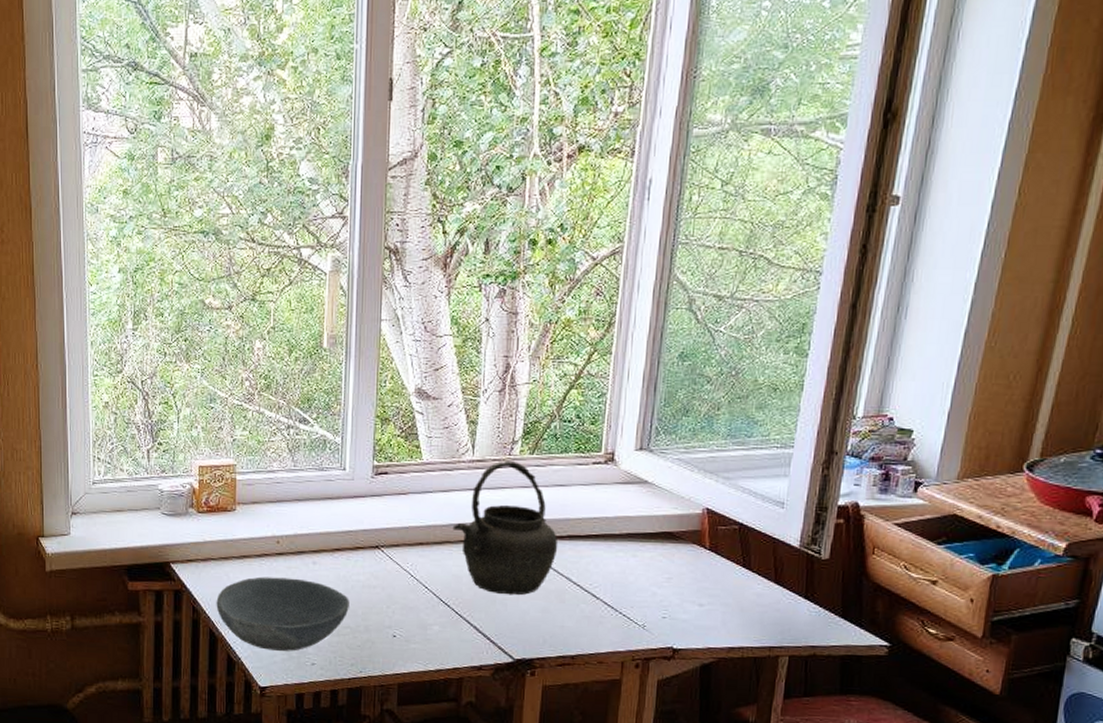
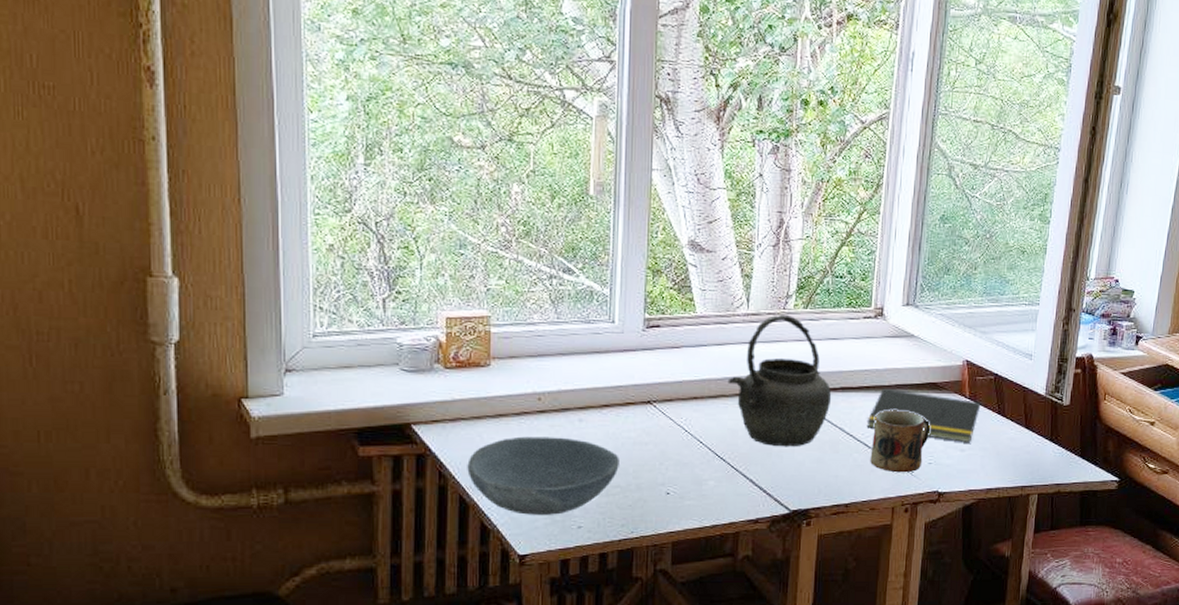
notepad: none [595,537,723,598] -> present [866,388,981,443]
mug: none [598,560,664,627] -> present [870,410,930,473]

